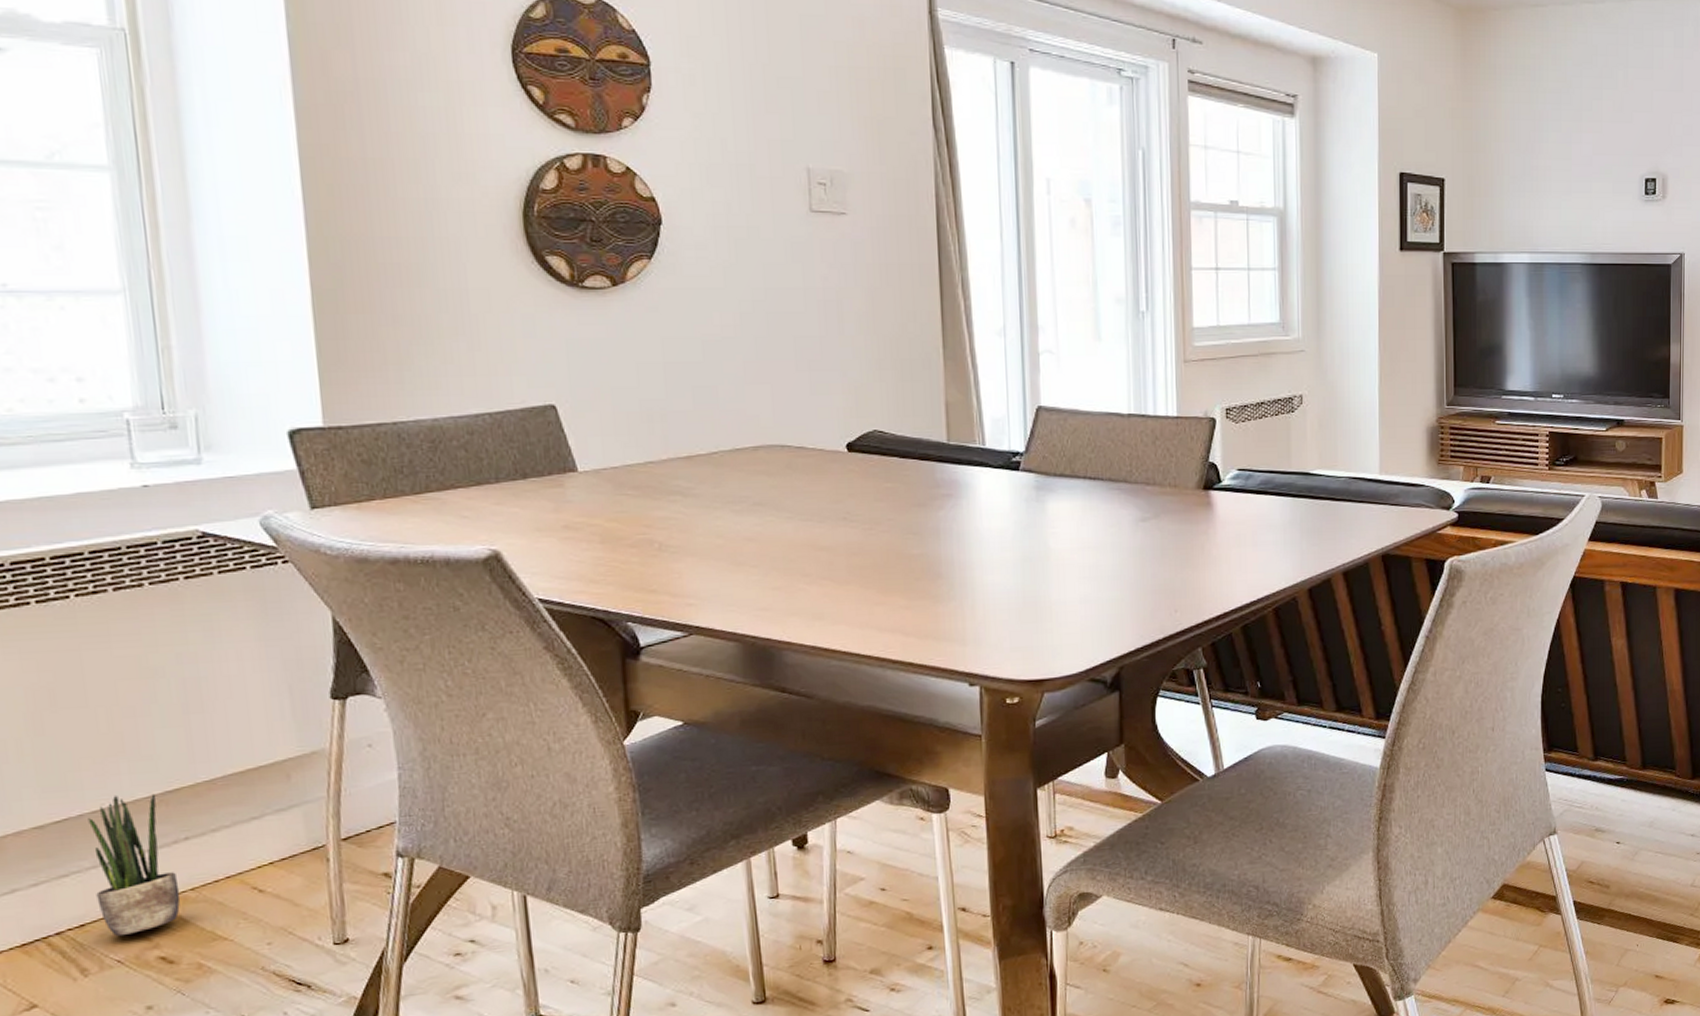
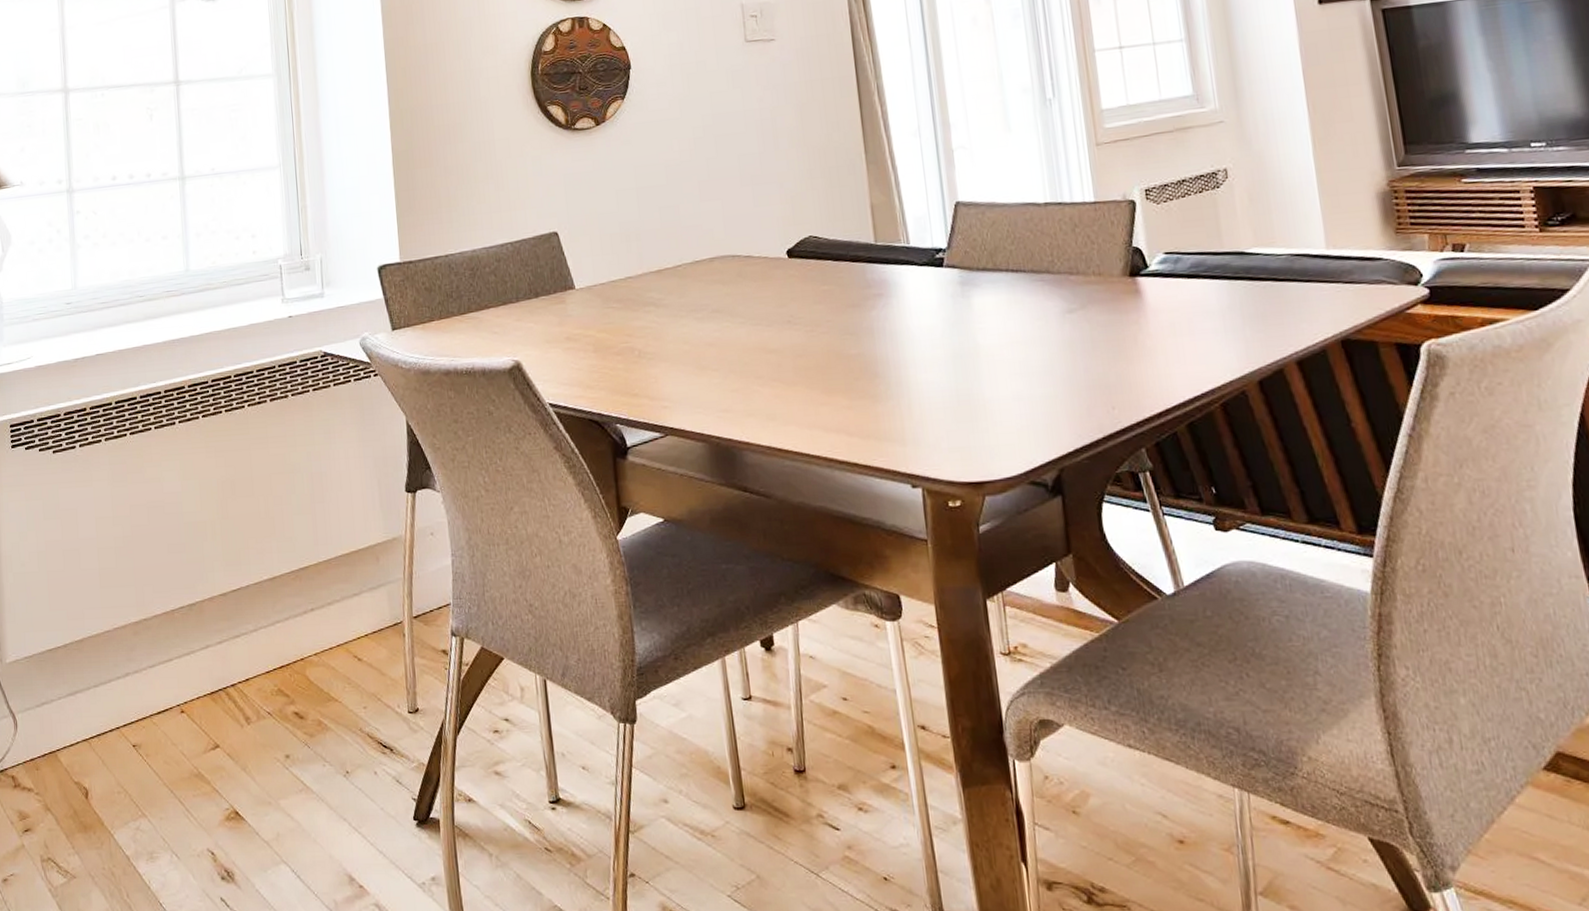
potted plant: present [88,793,181,937] -> none [252,570,308,692]

